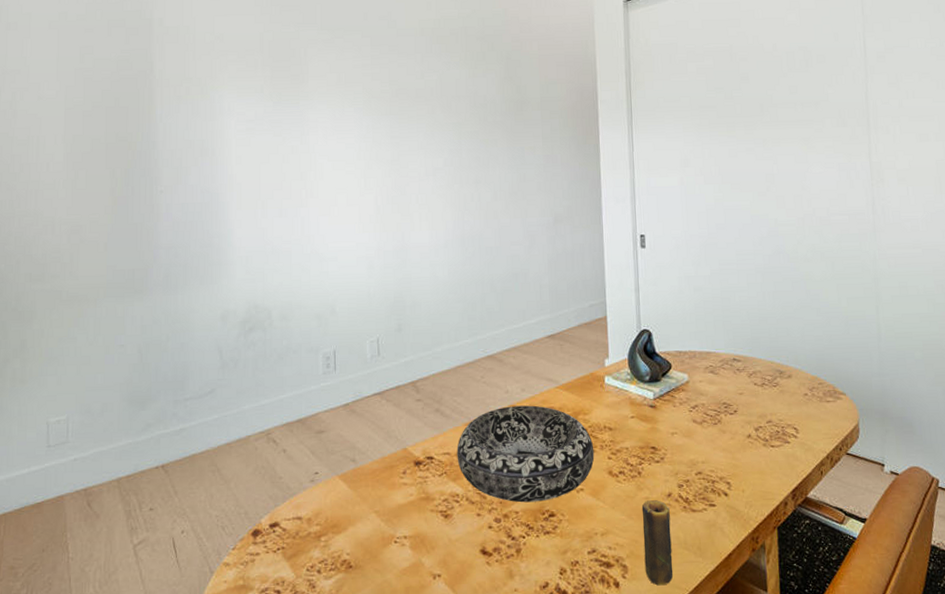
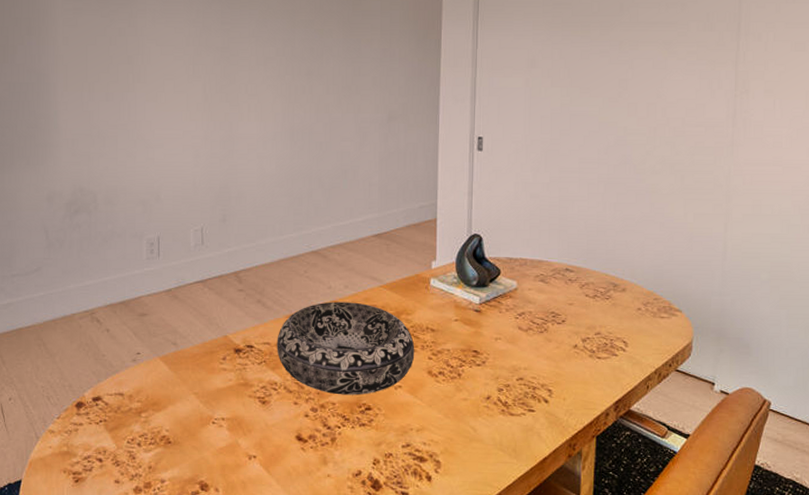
candle: present [641,500,673,586] -> none [458,402,487,482]

